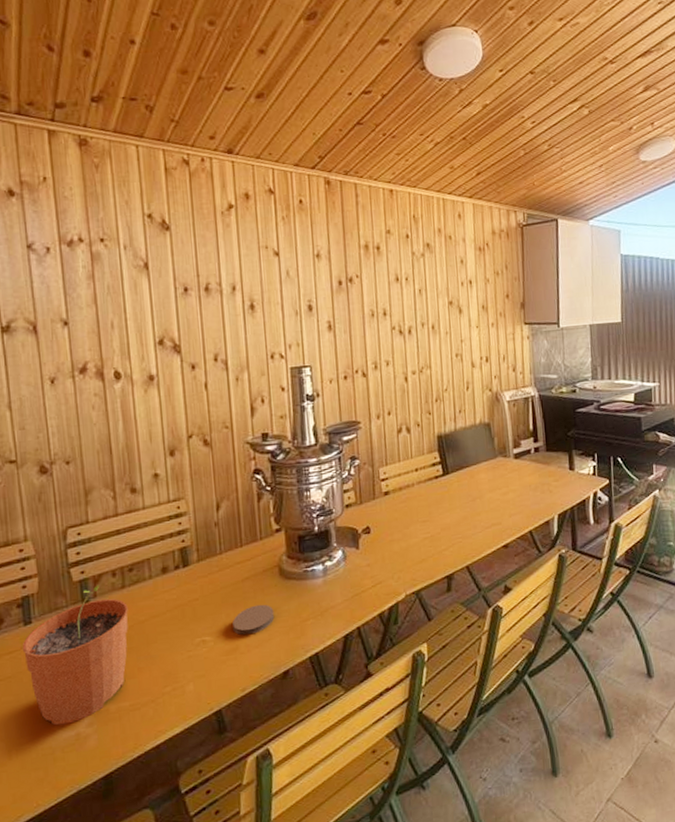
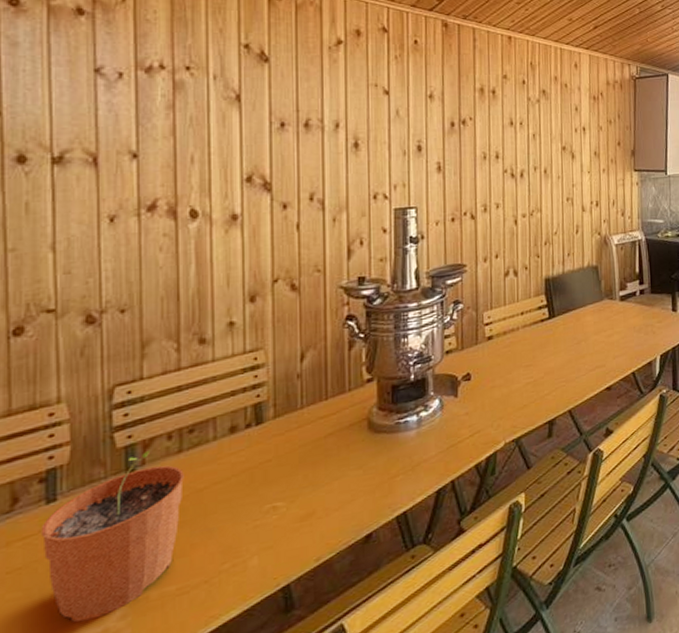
coaster: present [232,604,275,635] -> none [310,461,360,498]

